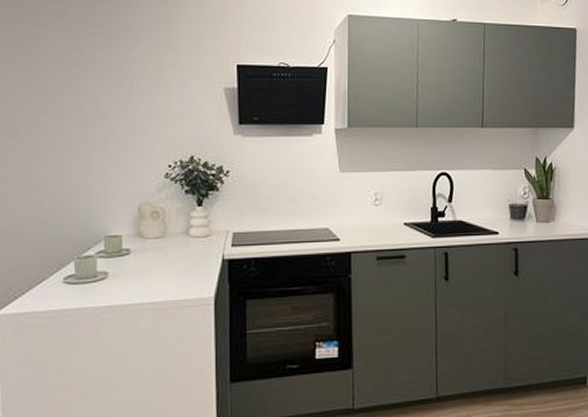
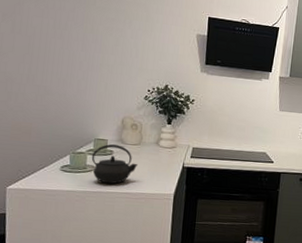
kettle: none [102,241,165,294] -> present [91,144,139,185]

